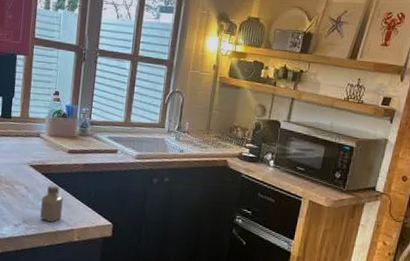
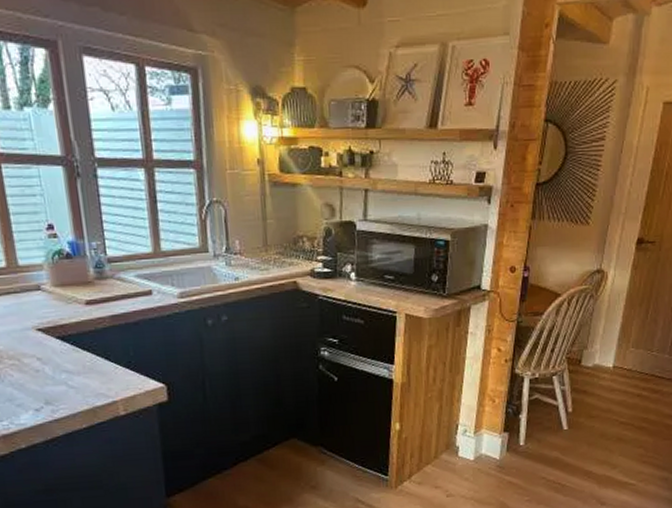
saltshaker: present [40,185,63,222] -> none [64,350,97,397]

